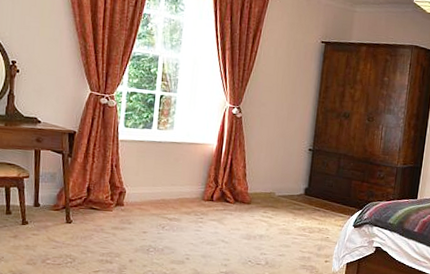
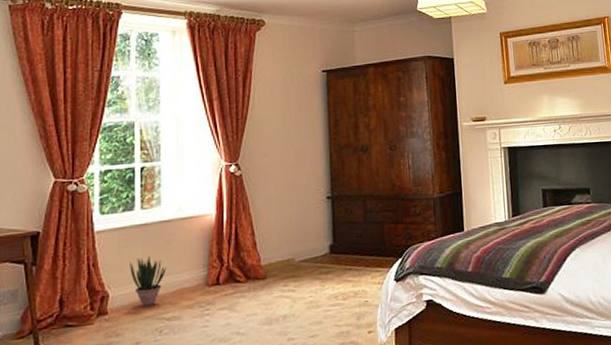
potted plant: none [144,167,173,206] -> present [130,255,166,306]

